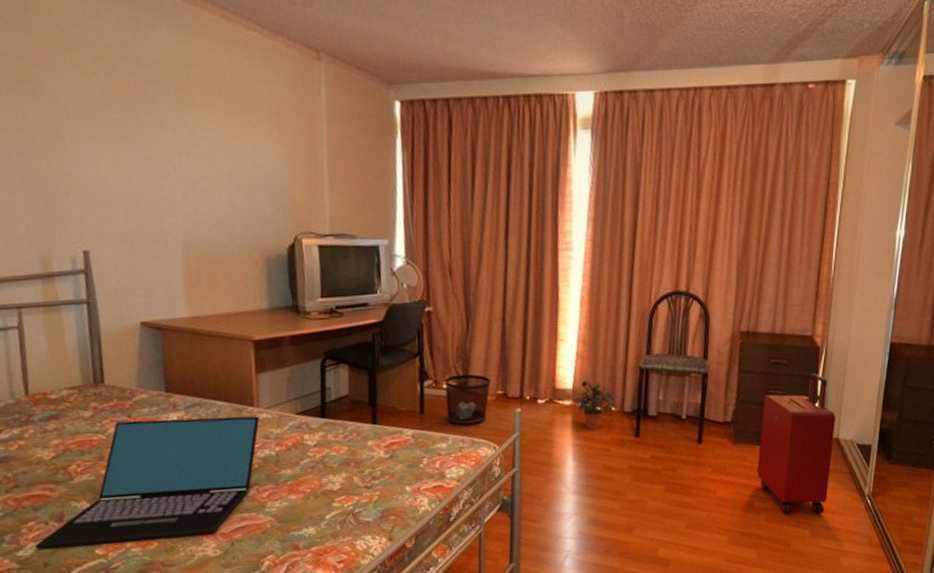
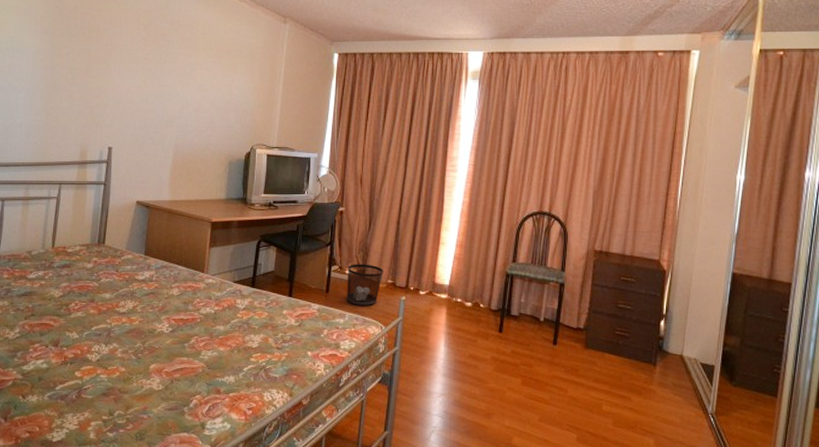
laptop: present [35,416,260,549] -> none [36,274,207,371]
potted plant: present [575,380,618,430] -> none [450,278,486,322]
suitcase: present [757,373,836,515] -> none [606,294,681,425]

